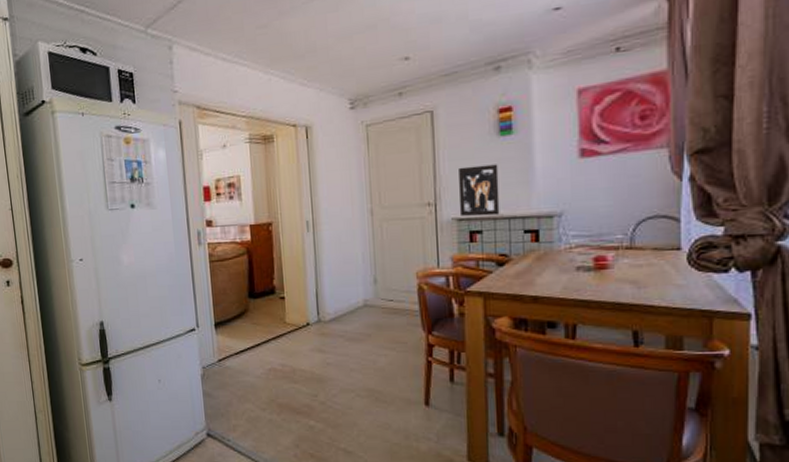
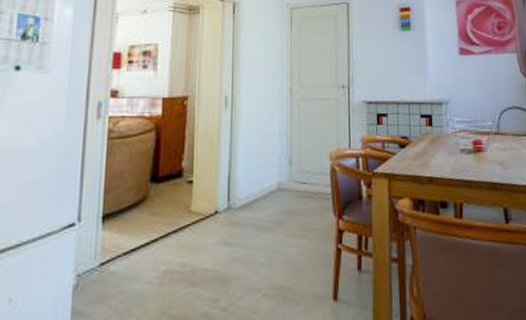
wall art: present [459,164,500,217] -> none [369,54,402,101]

